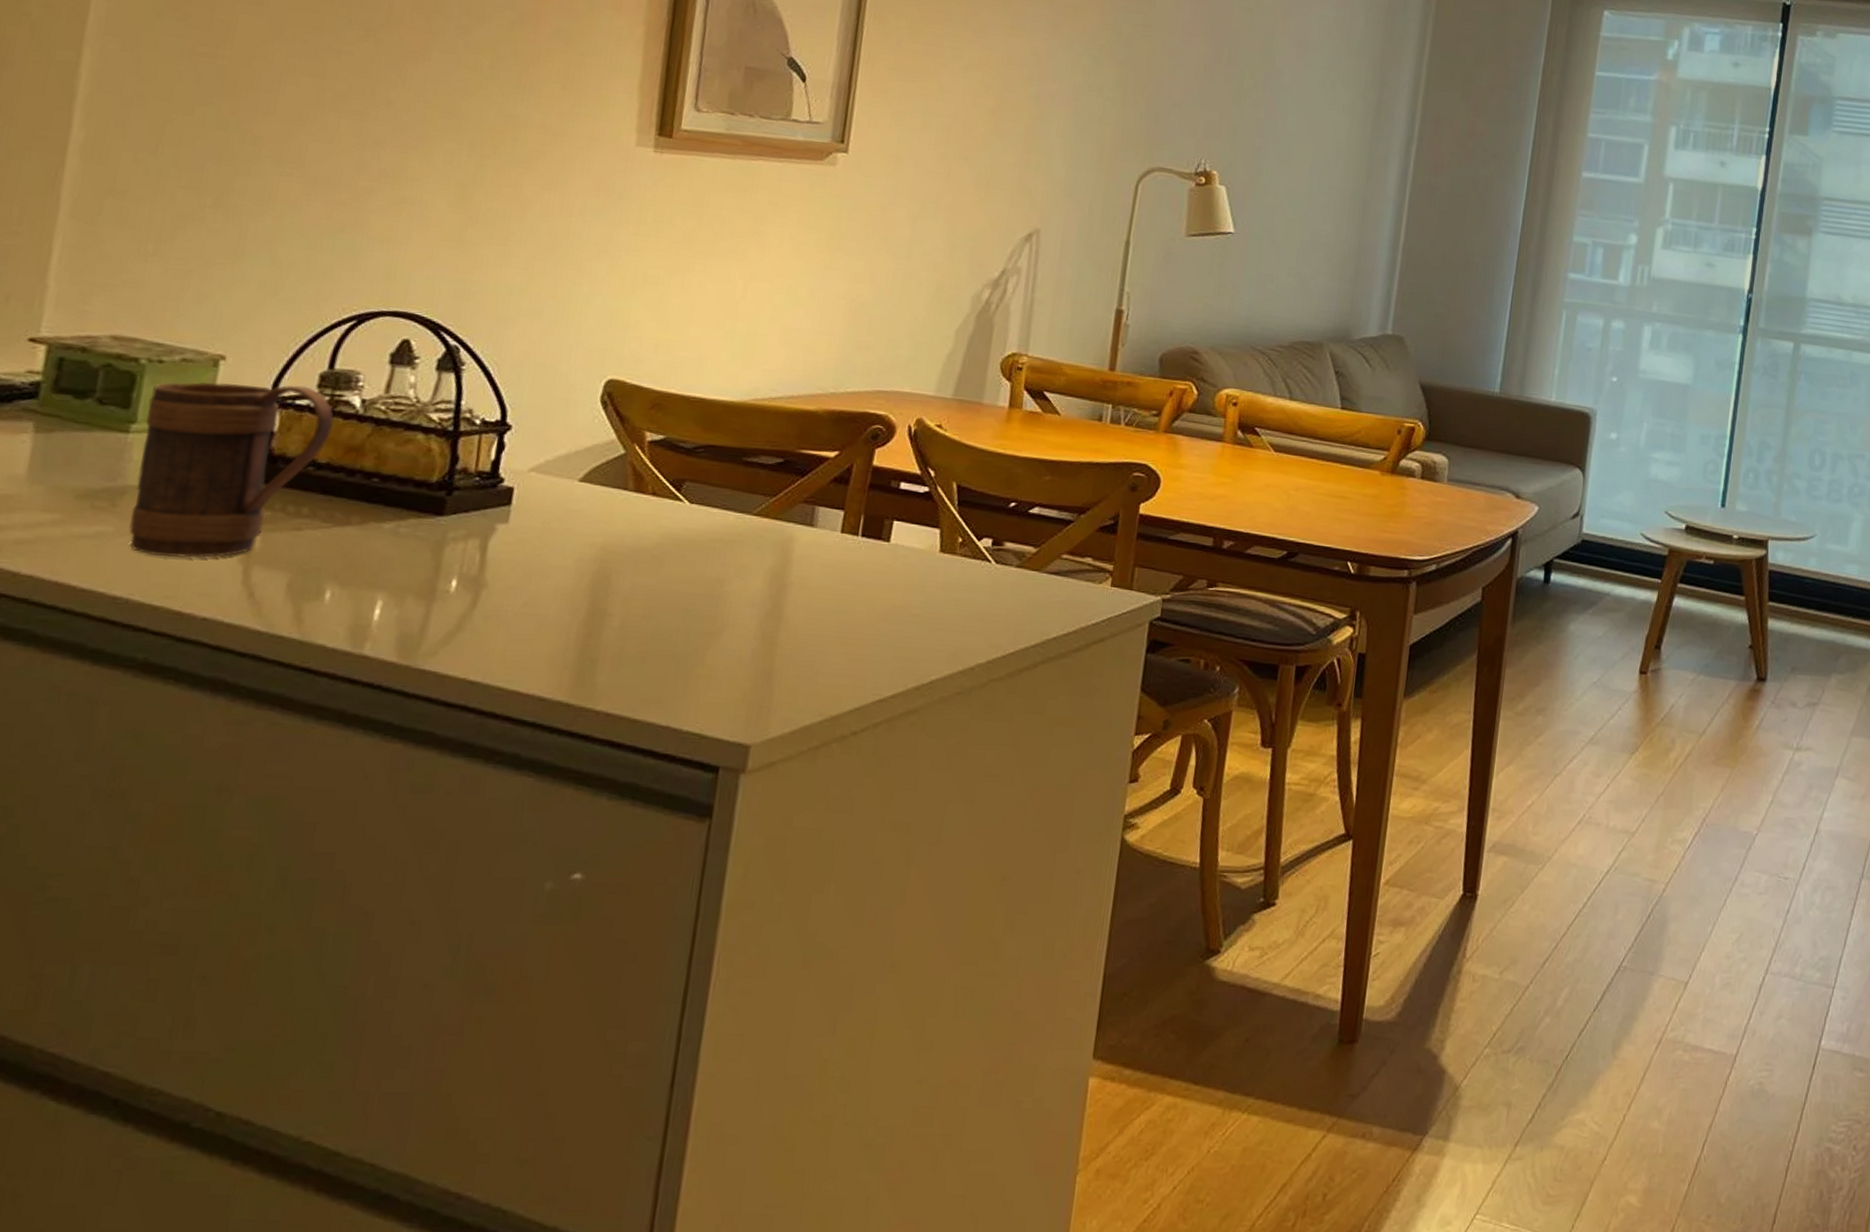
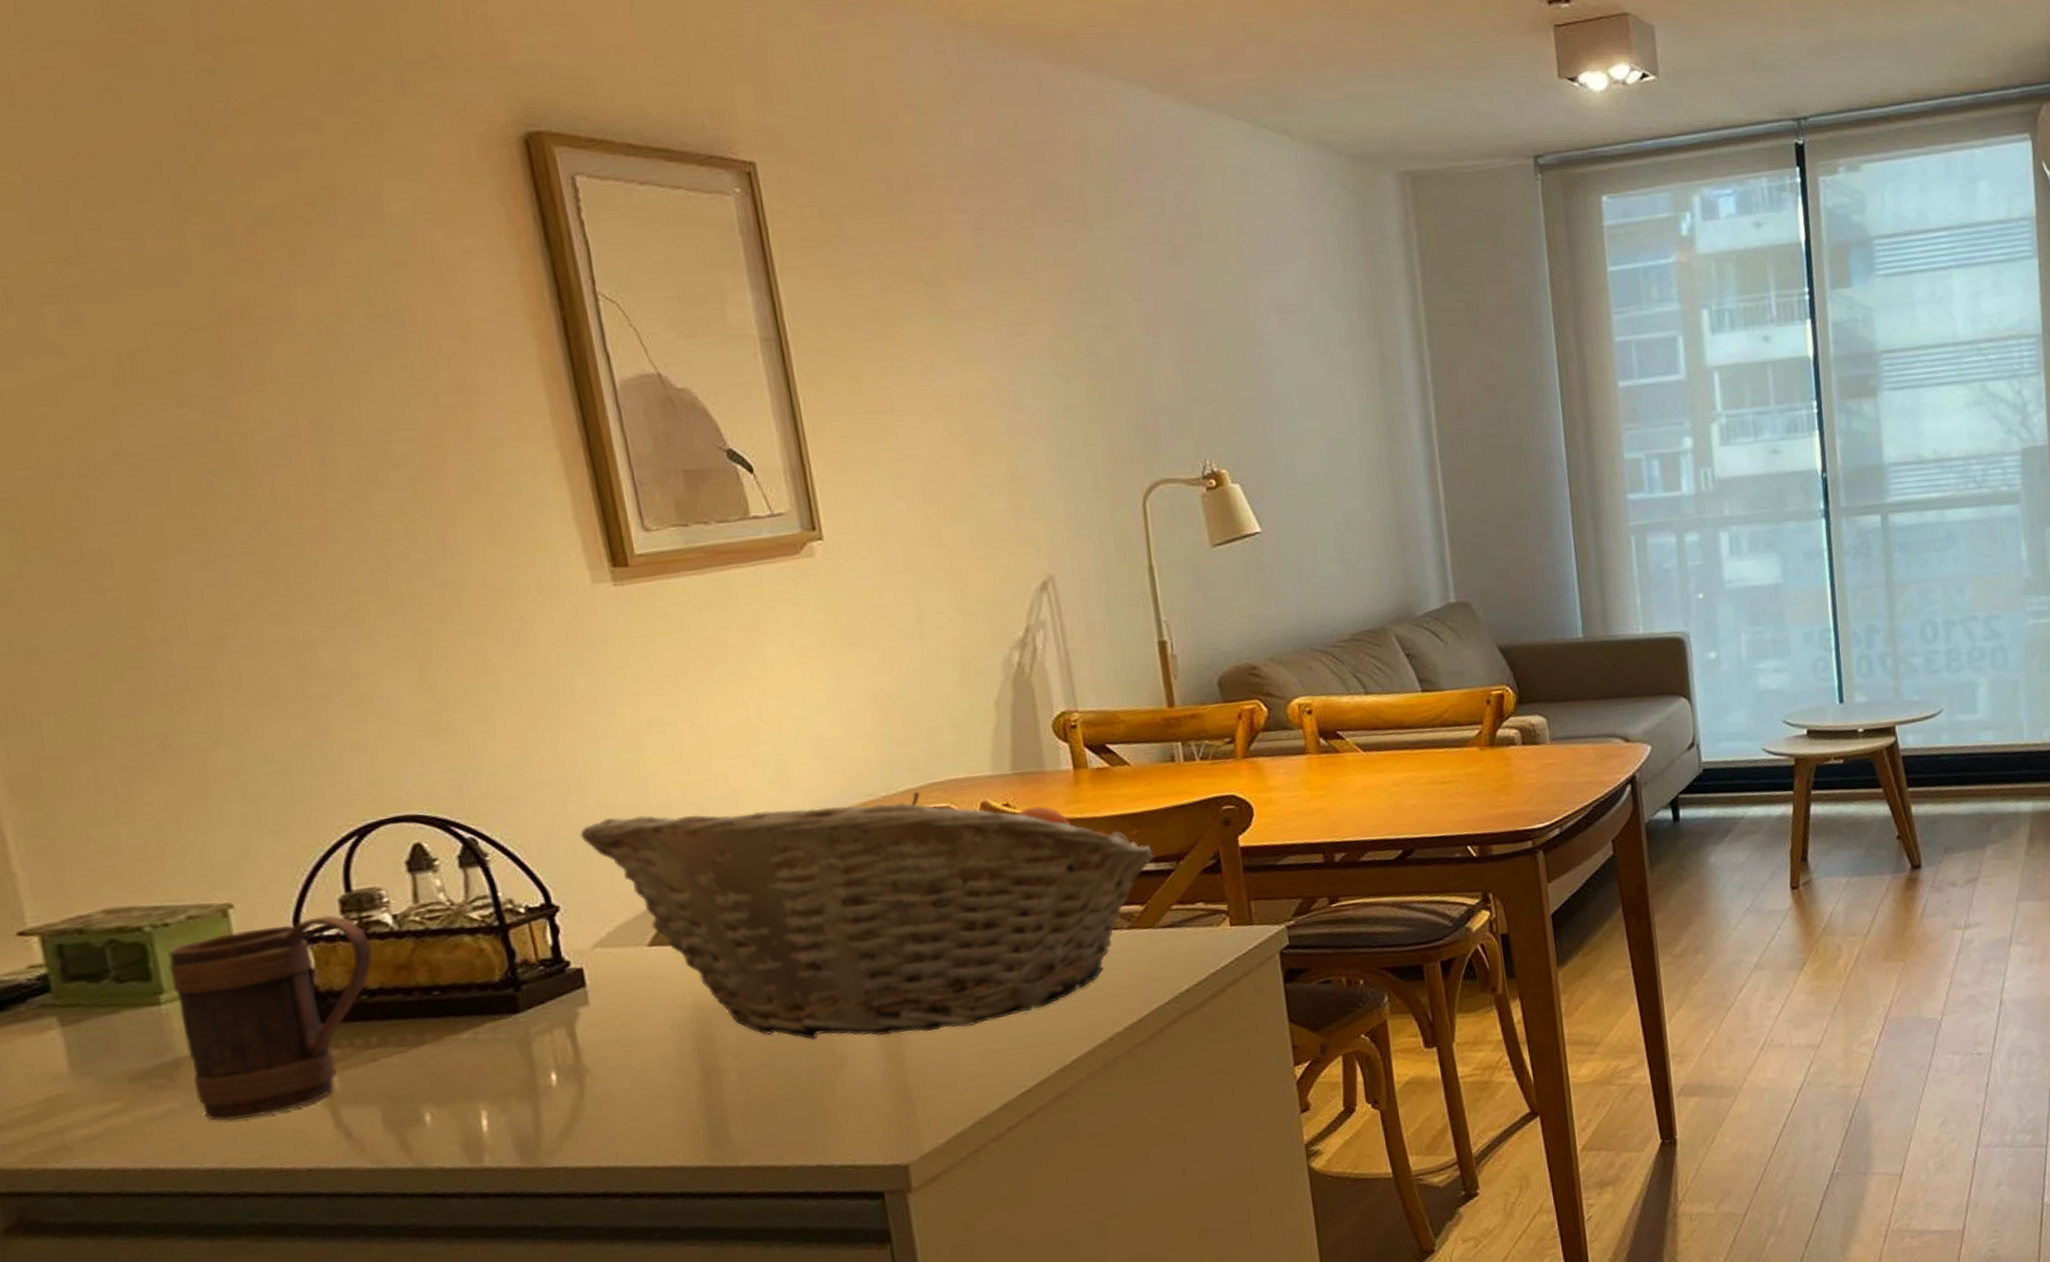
fruit basket: none [552,355,1060,626] -> present [580,791,1156,1040]

